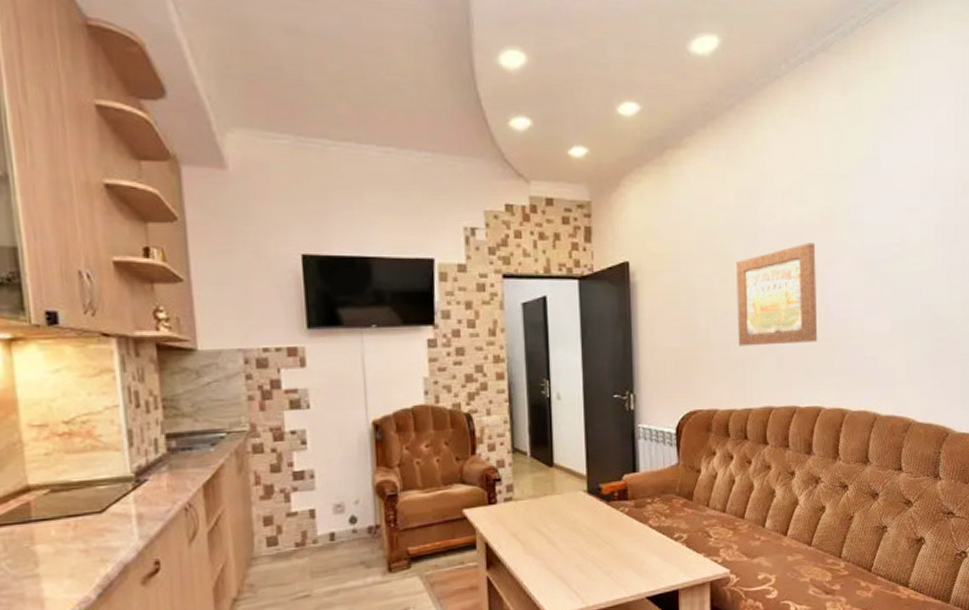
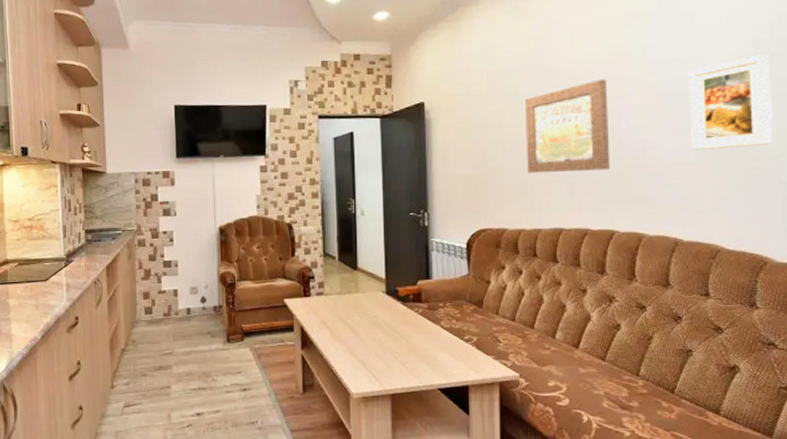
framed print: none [888,223,955,321] -> present [688,53,772,150]

